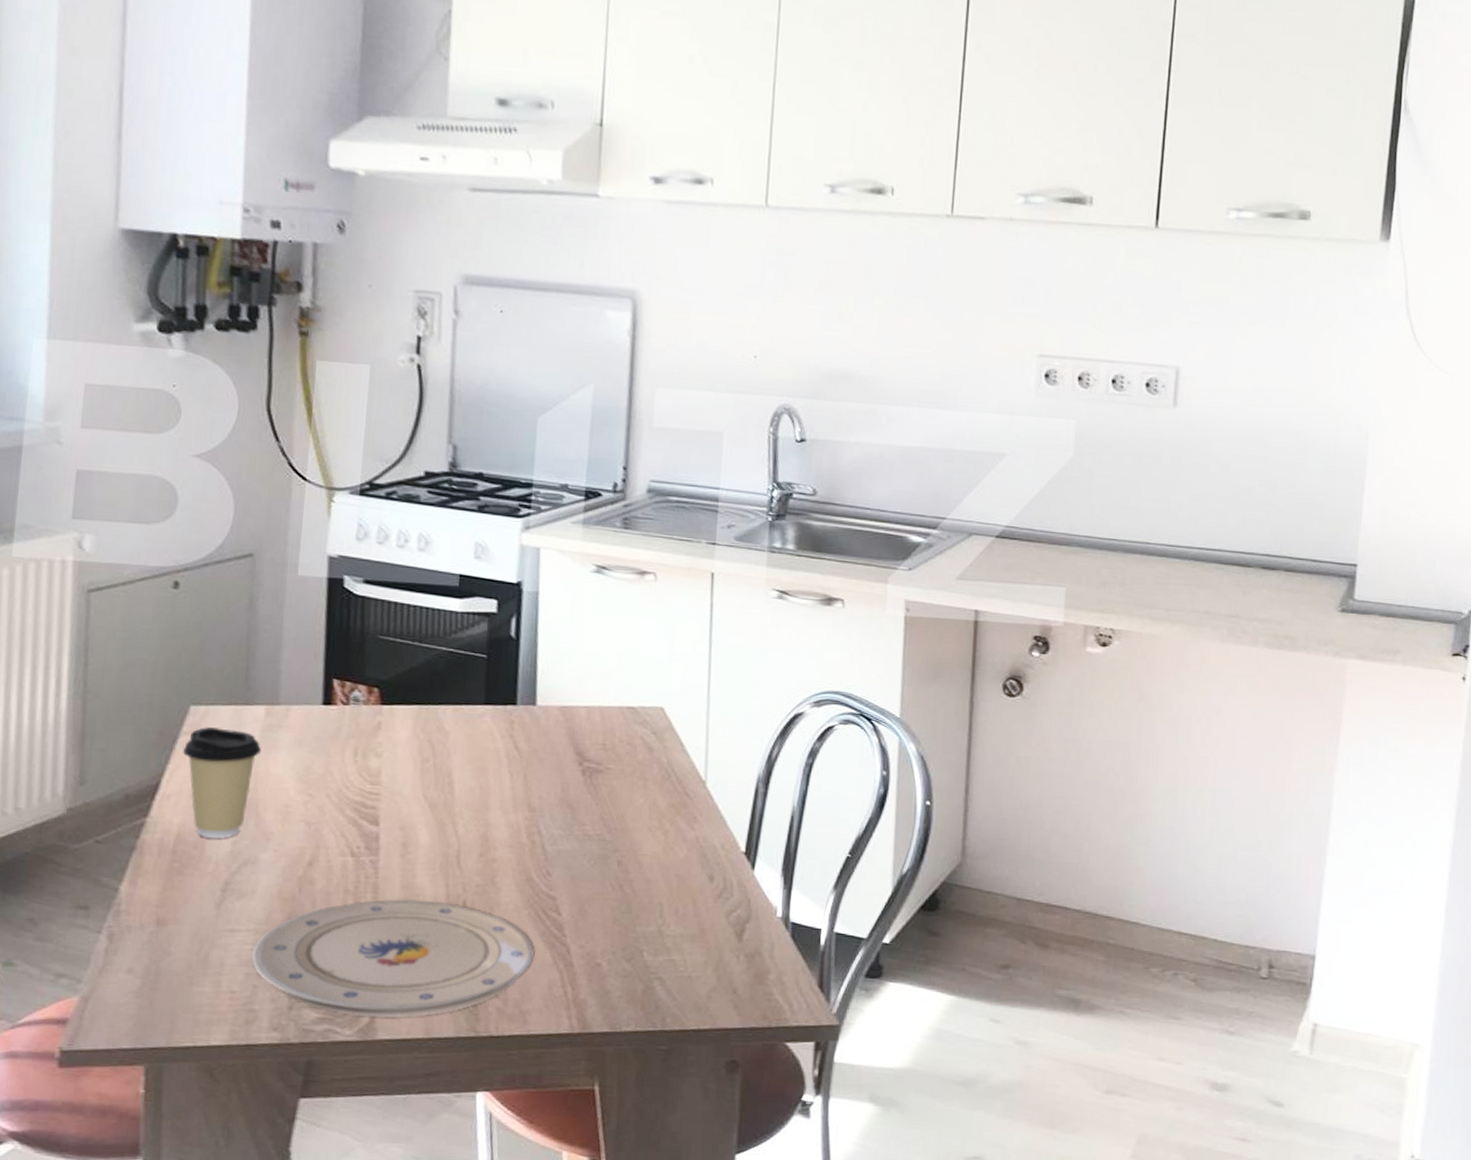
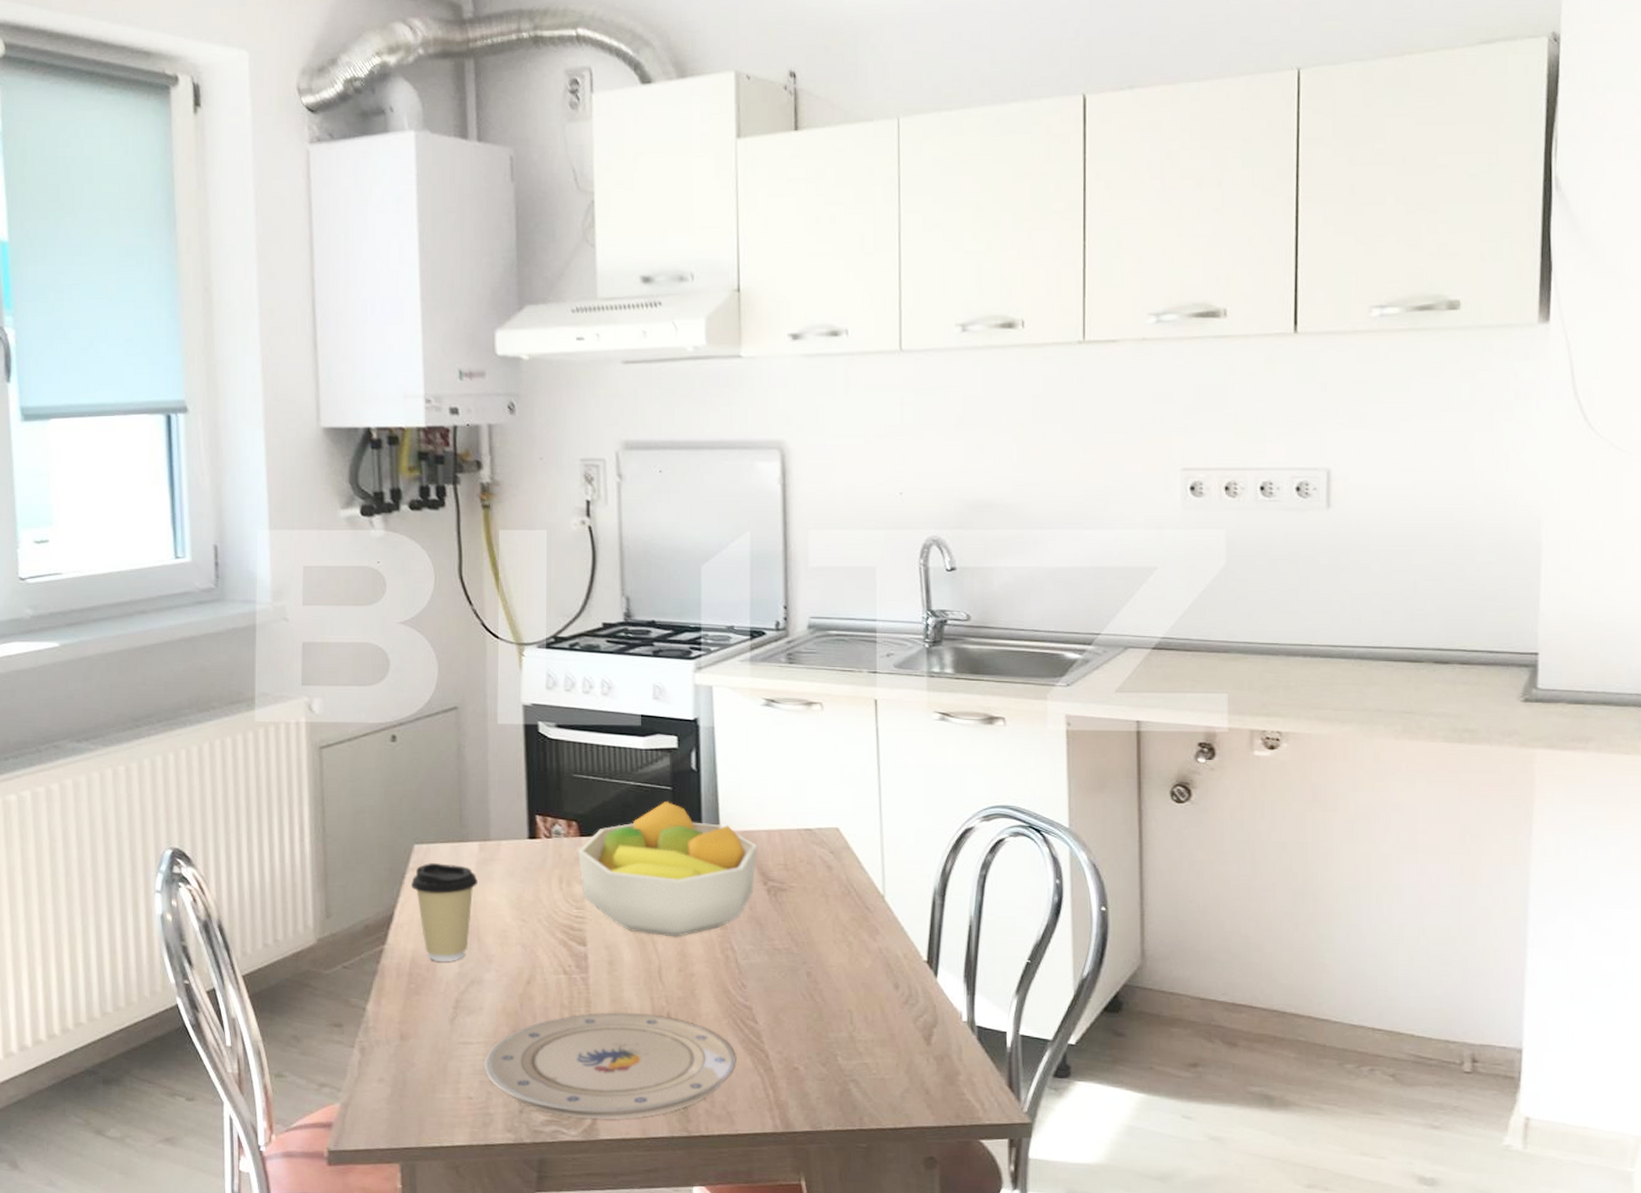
fruit bowl: none [377,669,575,819] -> present [578,801,757,938]

